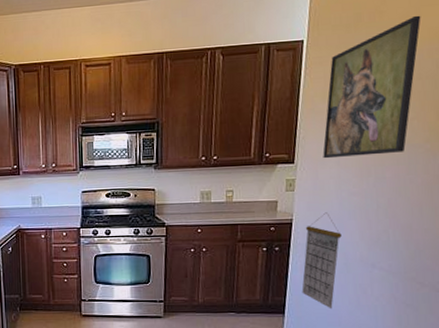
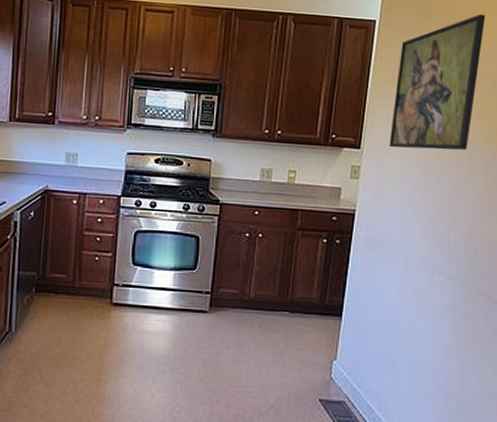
calendar: present [302,212,342,309] -> none [361,206,404,315]

